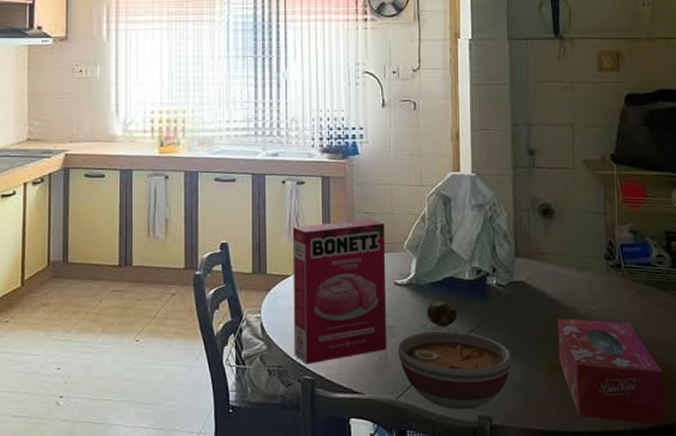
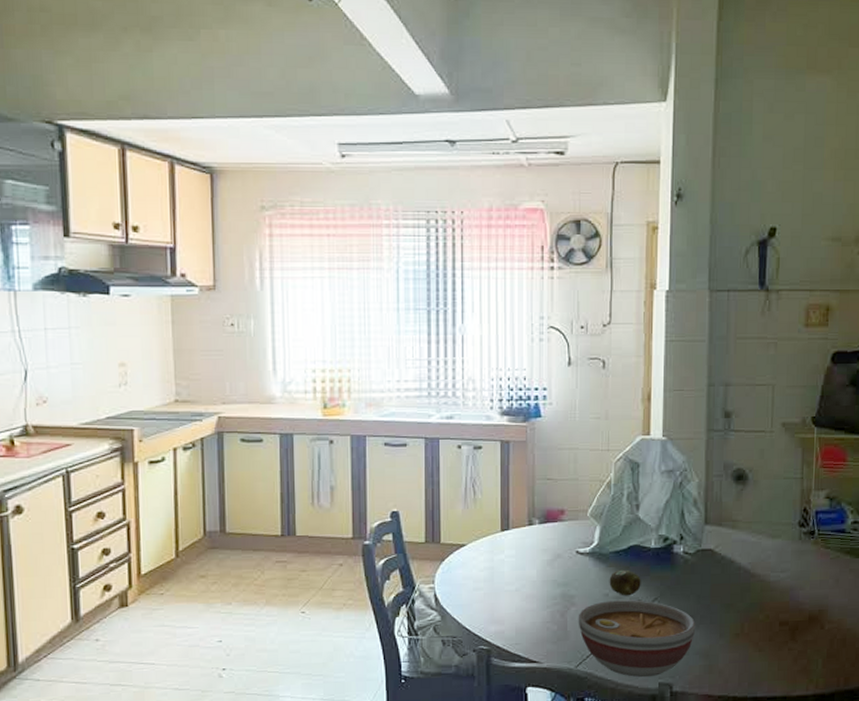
cereal box: present [292,219,387,364] -> none [468,485,568,634]
tissue box: present [558,318,665,425] -> none [744,586,849,690]

